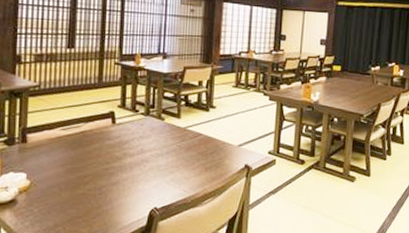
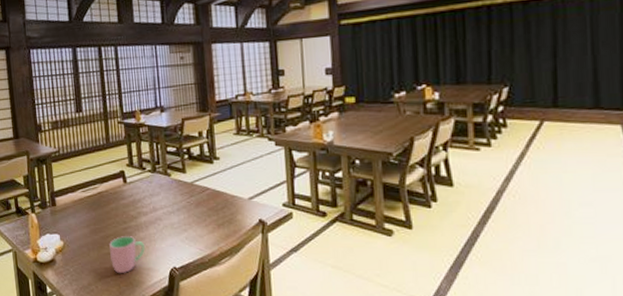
cup: none [85,176,126,214] -> present [109,236,145,273]

